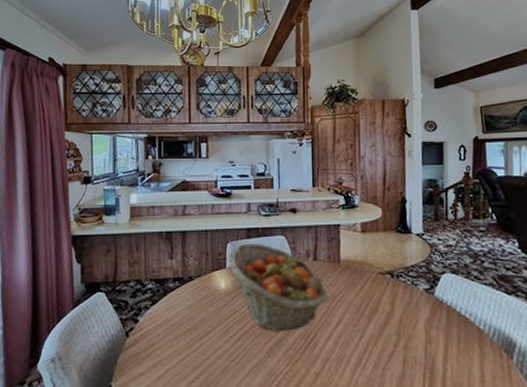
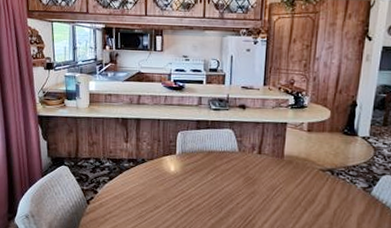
fruit basket: present [229,243,328,331] -> none [178,134,269,212]

